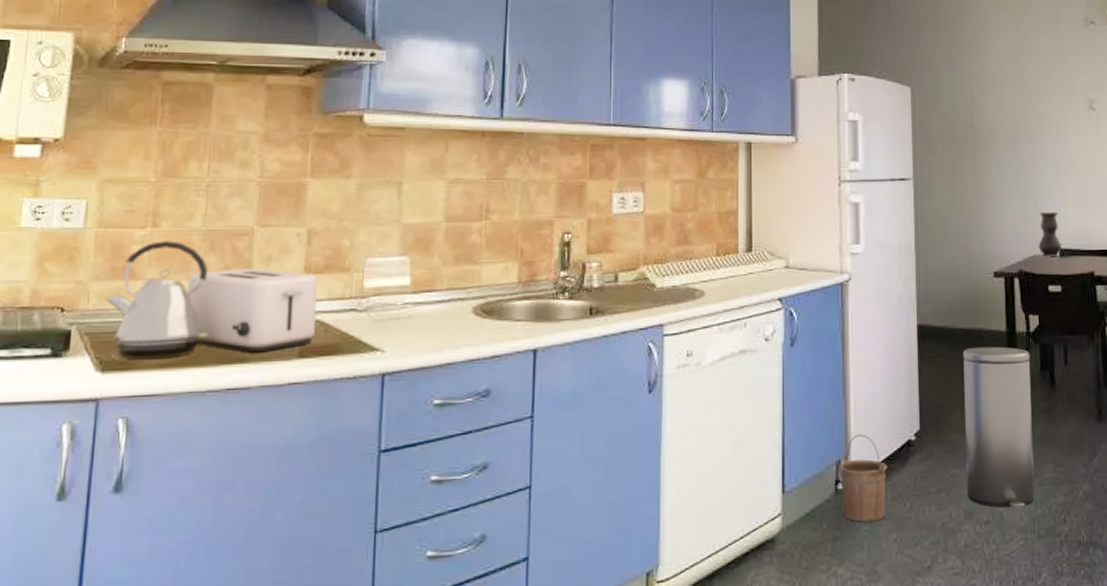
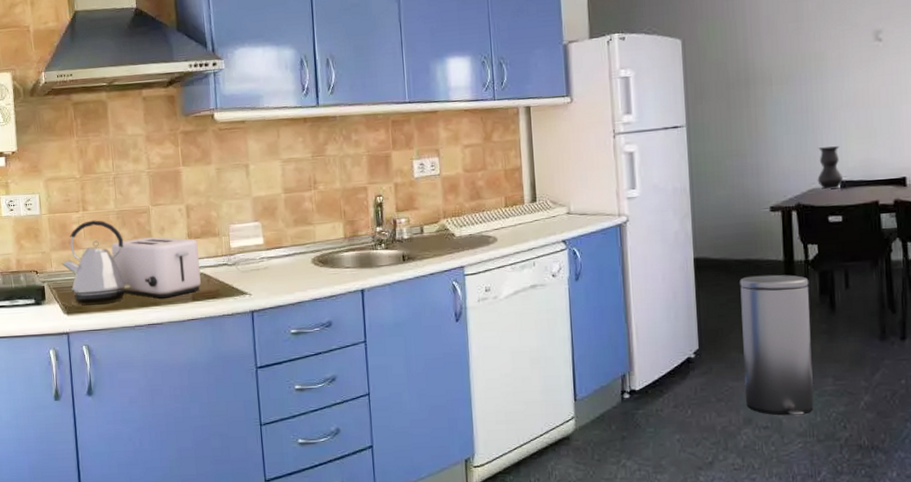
bucket: present [839,434,887,523] -> none [624,353,669,425]

